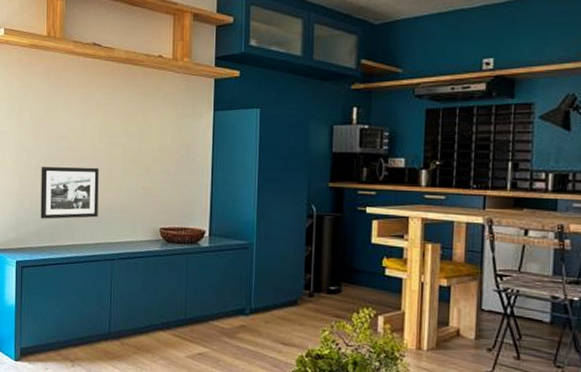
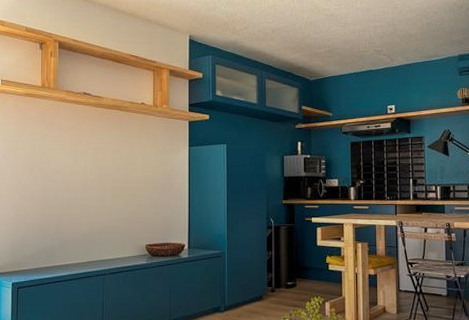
picture frame: present [40,167,99,219] -> none [36,196,90,243]

